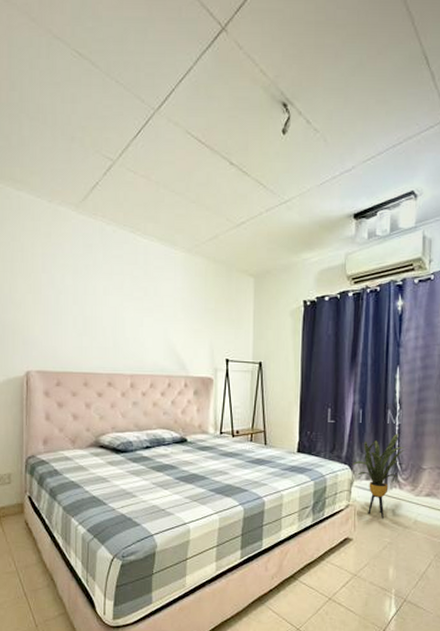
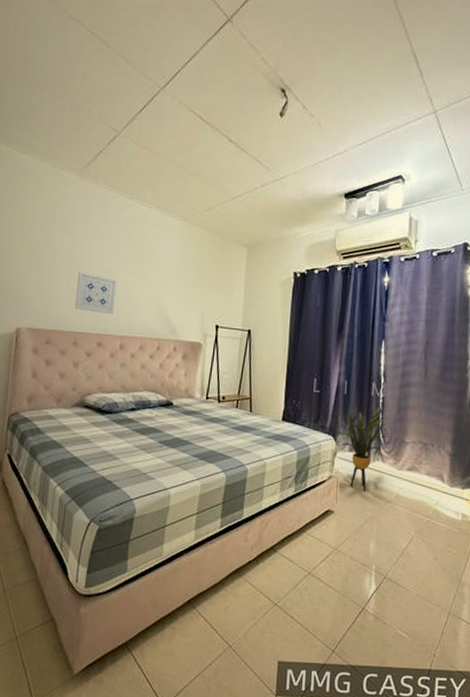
wall art: none [83,311,123,354] -> present [75,271,117,315]

